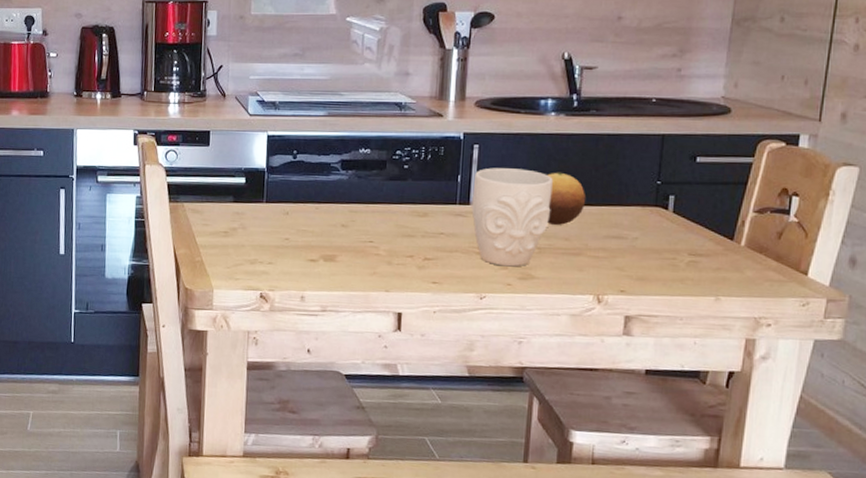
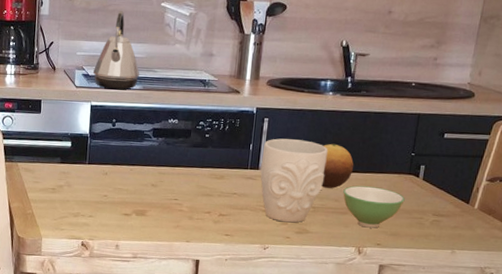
kettle: none [268,28,324,117] -> present [92,11,140,90]
bowl: none [574,221,652,272] -> present [343,185,405,228]

